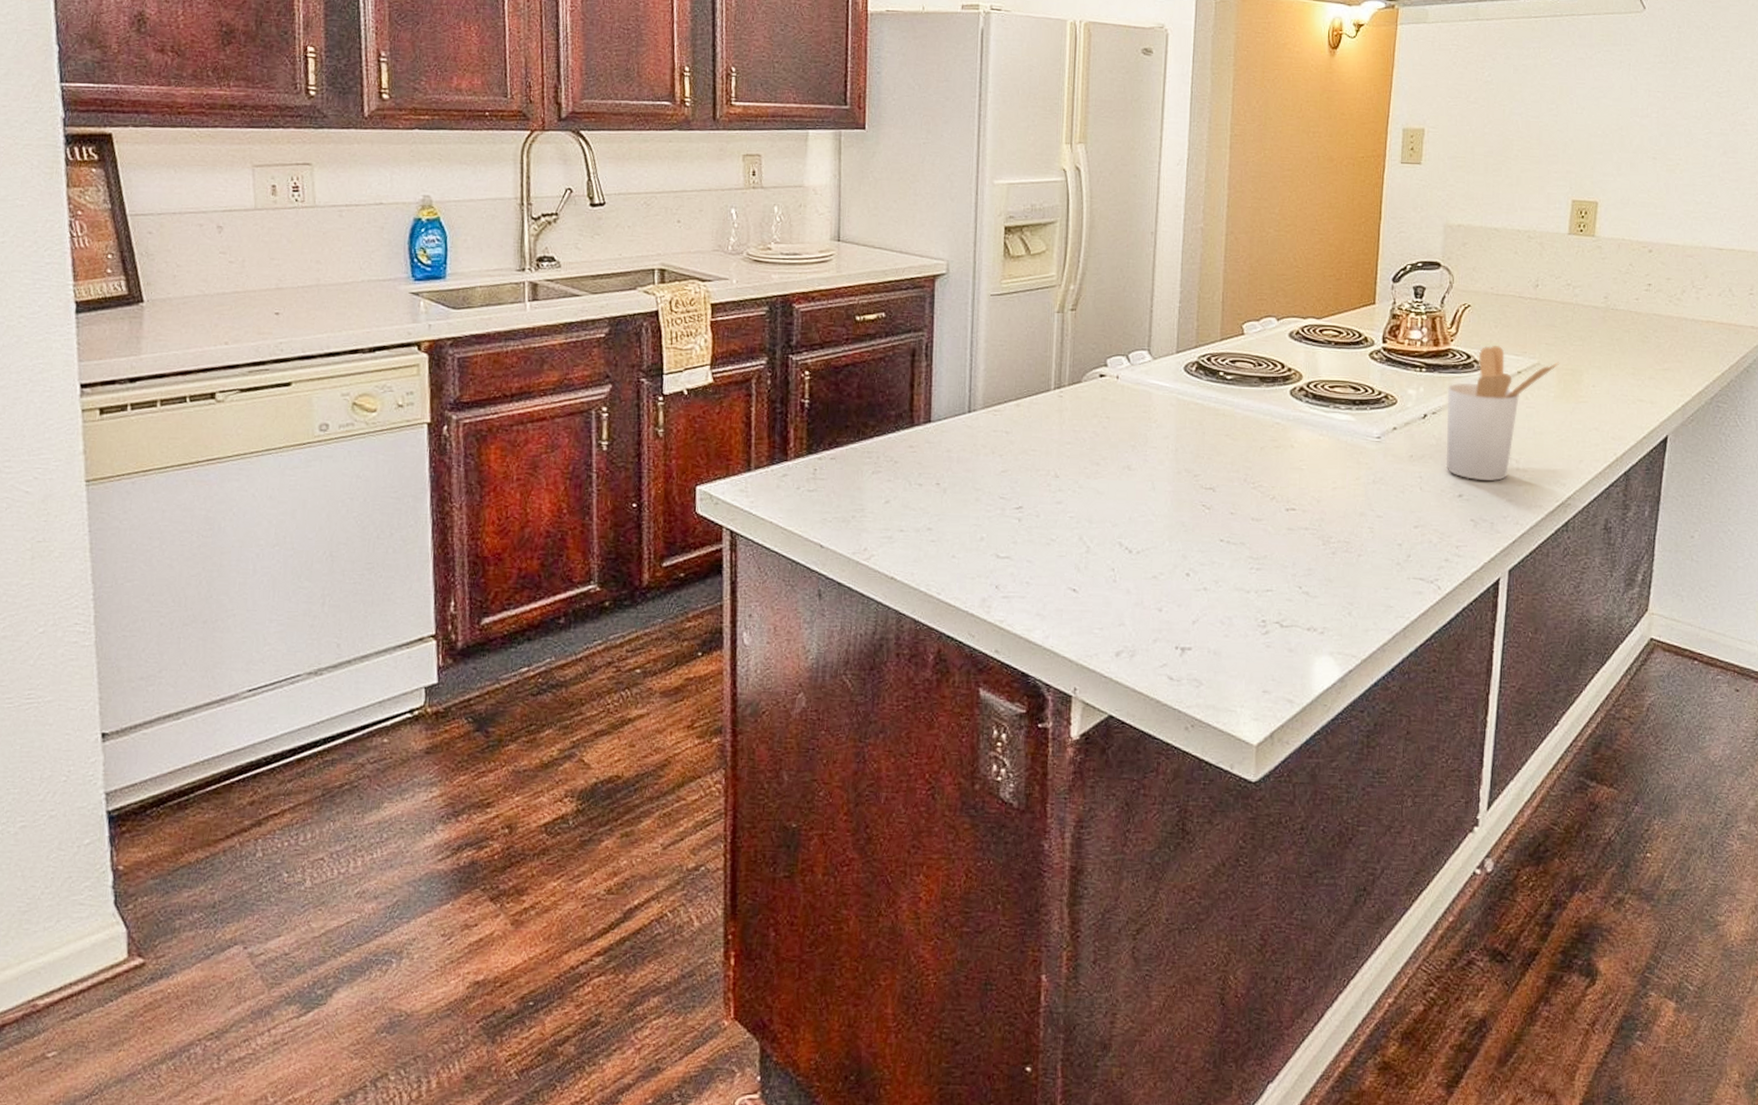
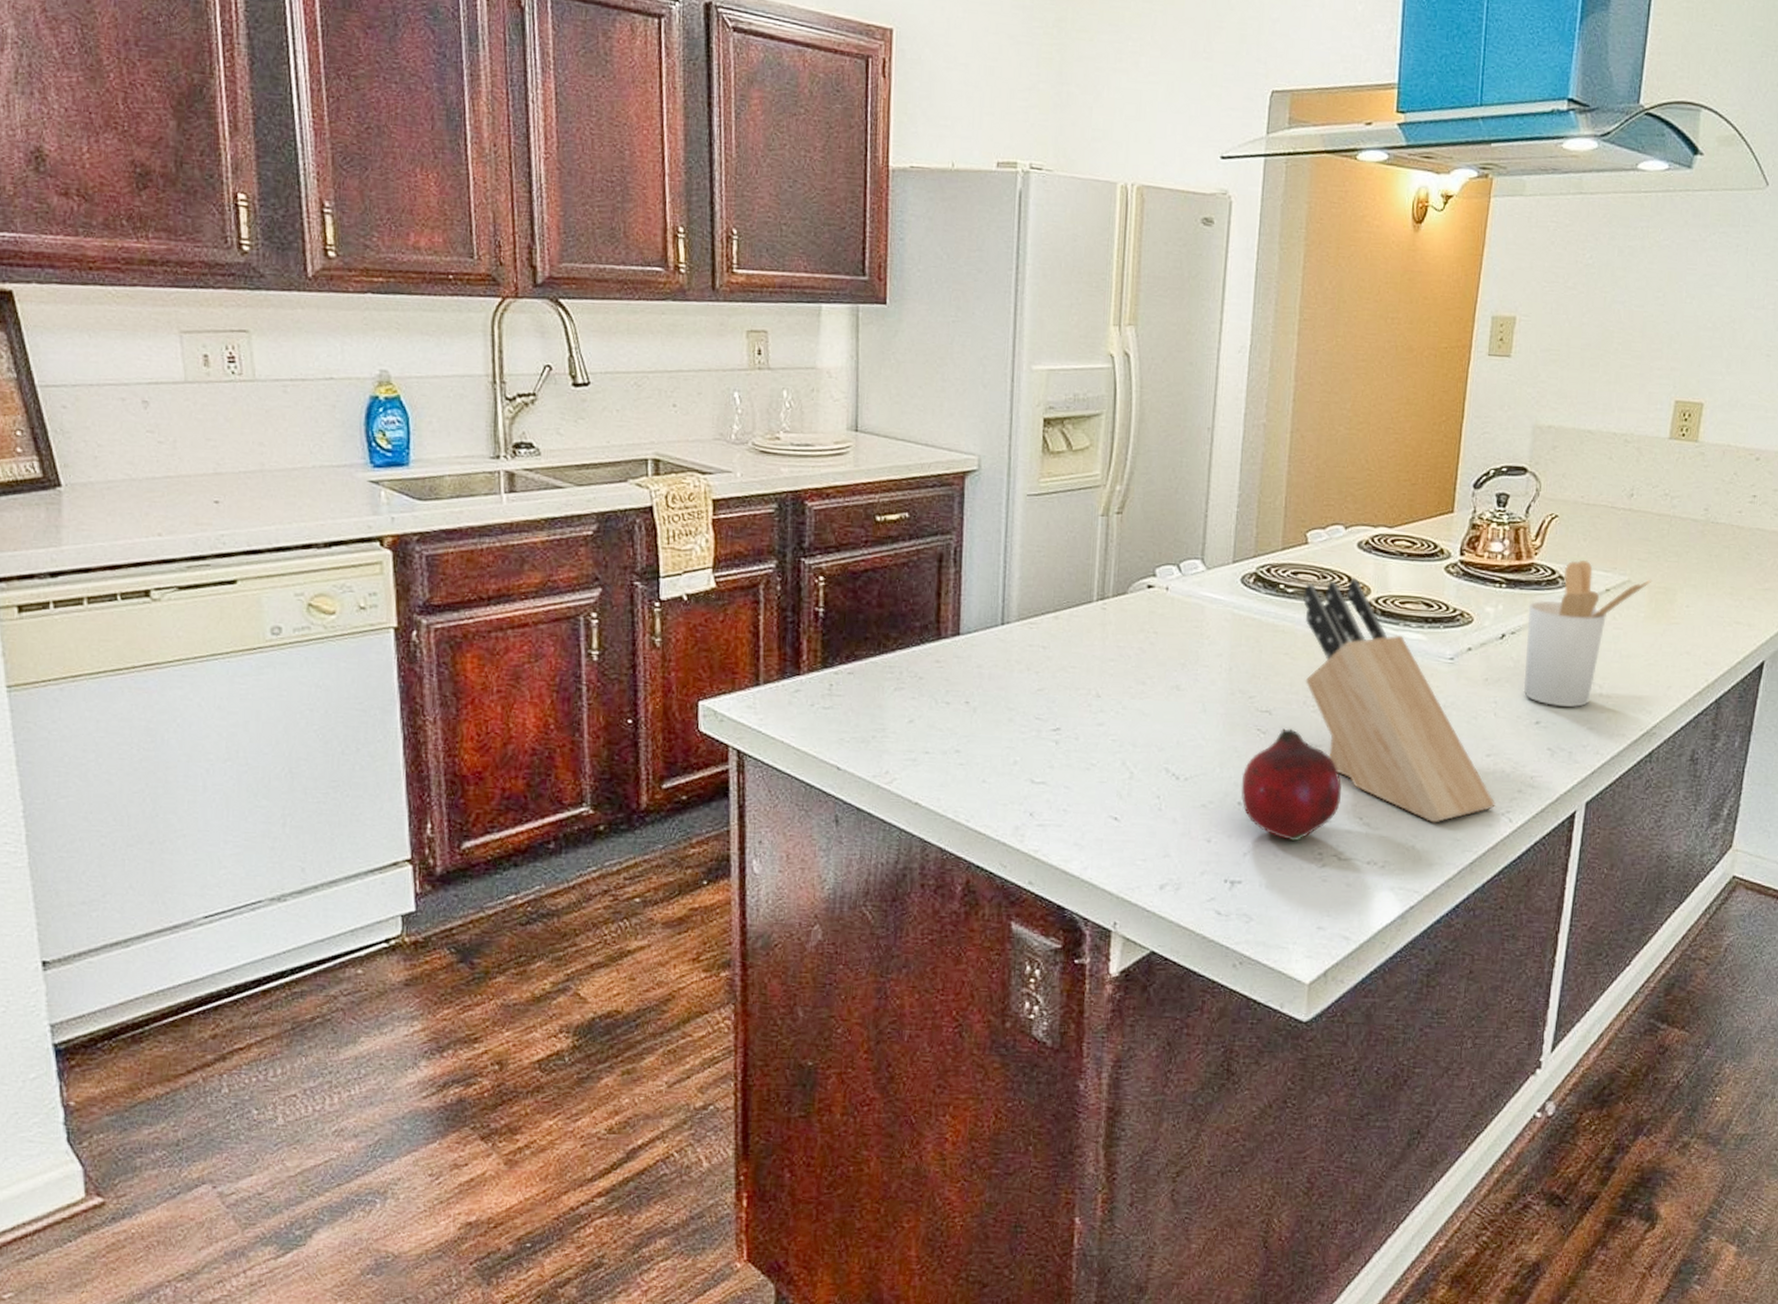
fruit: none [1189,504,1282,610] -> present [1241,728,1342,842]
knife block: none [1241,364,1425,591] -> present [1303,577,1495,823]

